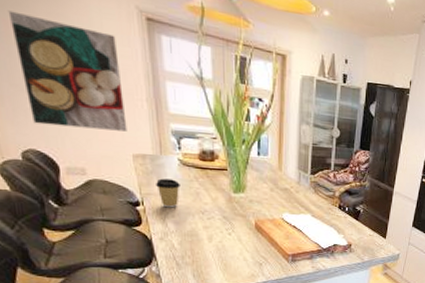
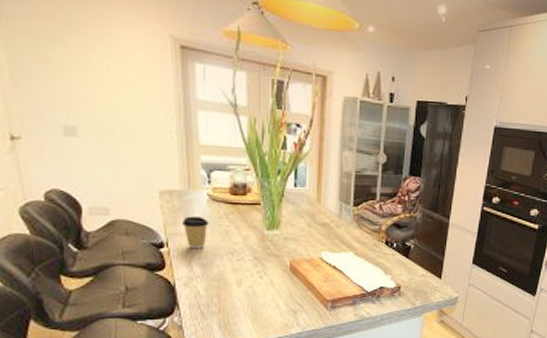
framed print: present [7,10,127,132] -> none [42,47,155,166]

